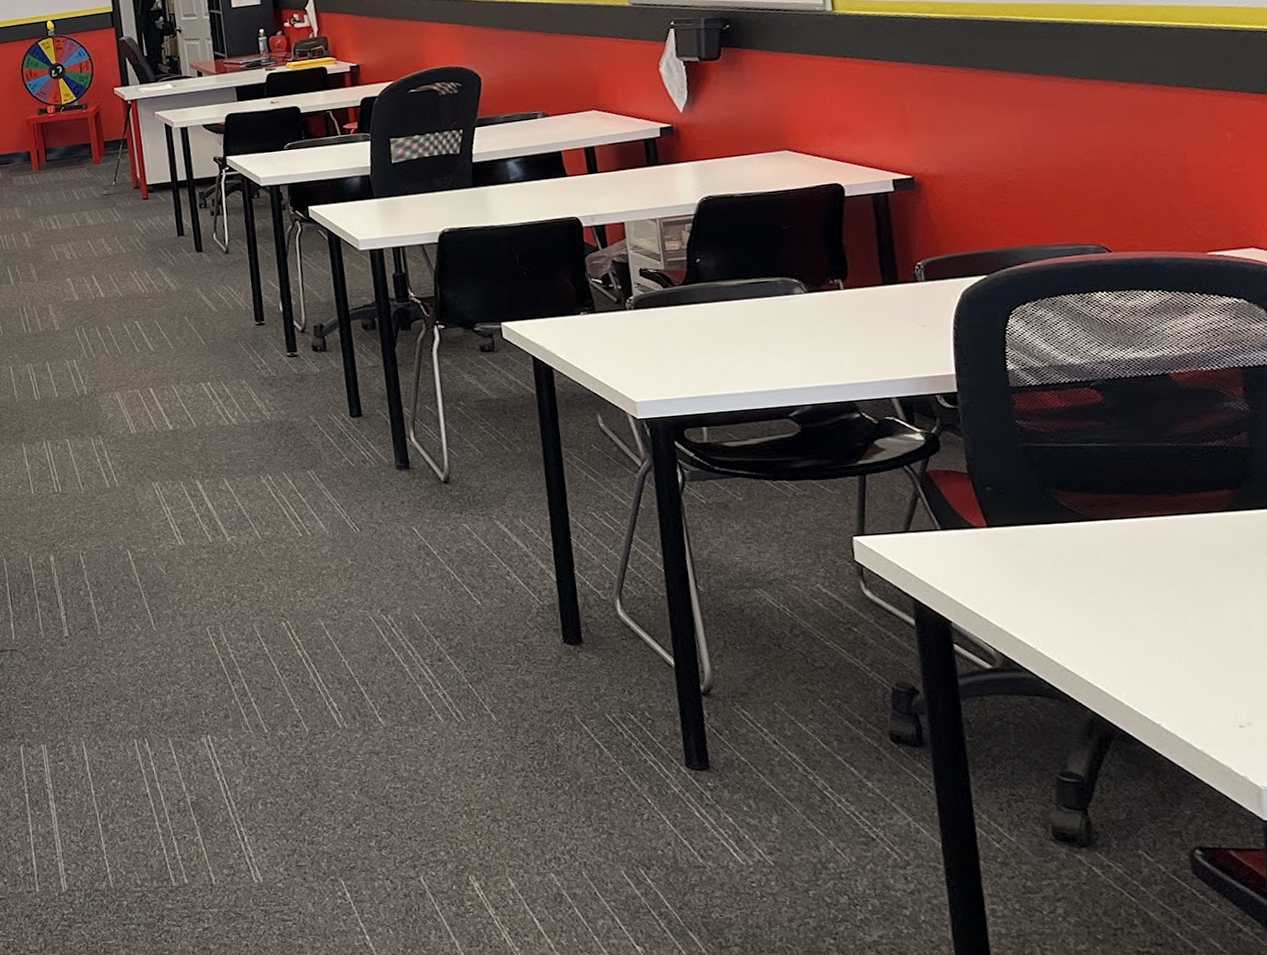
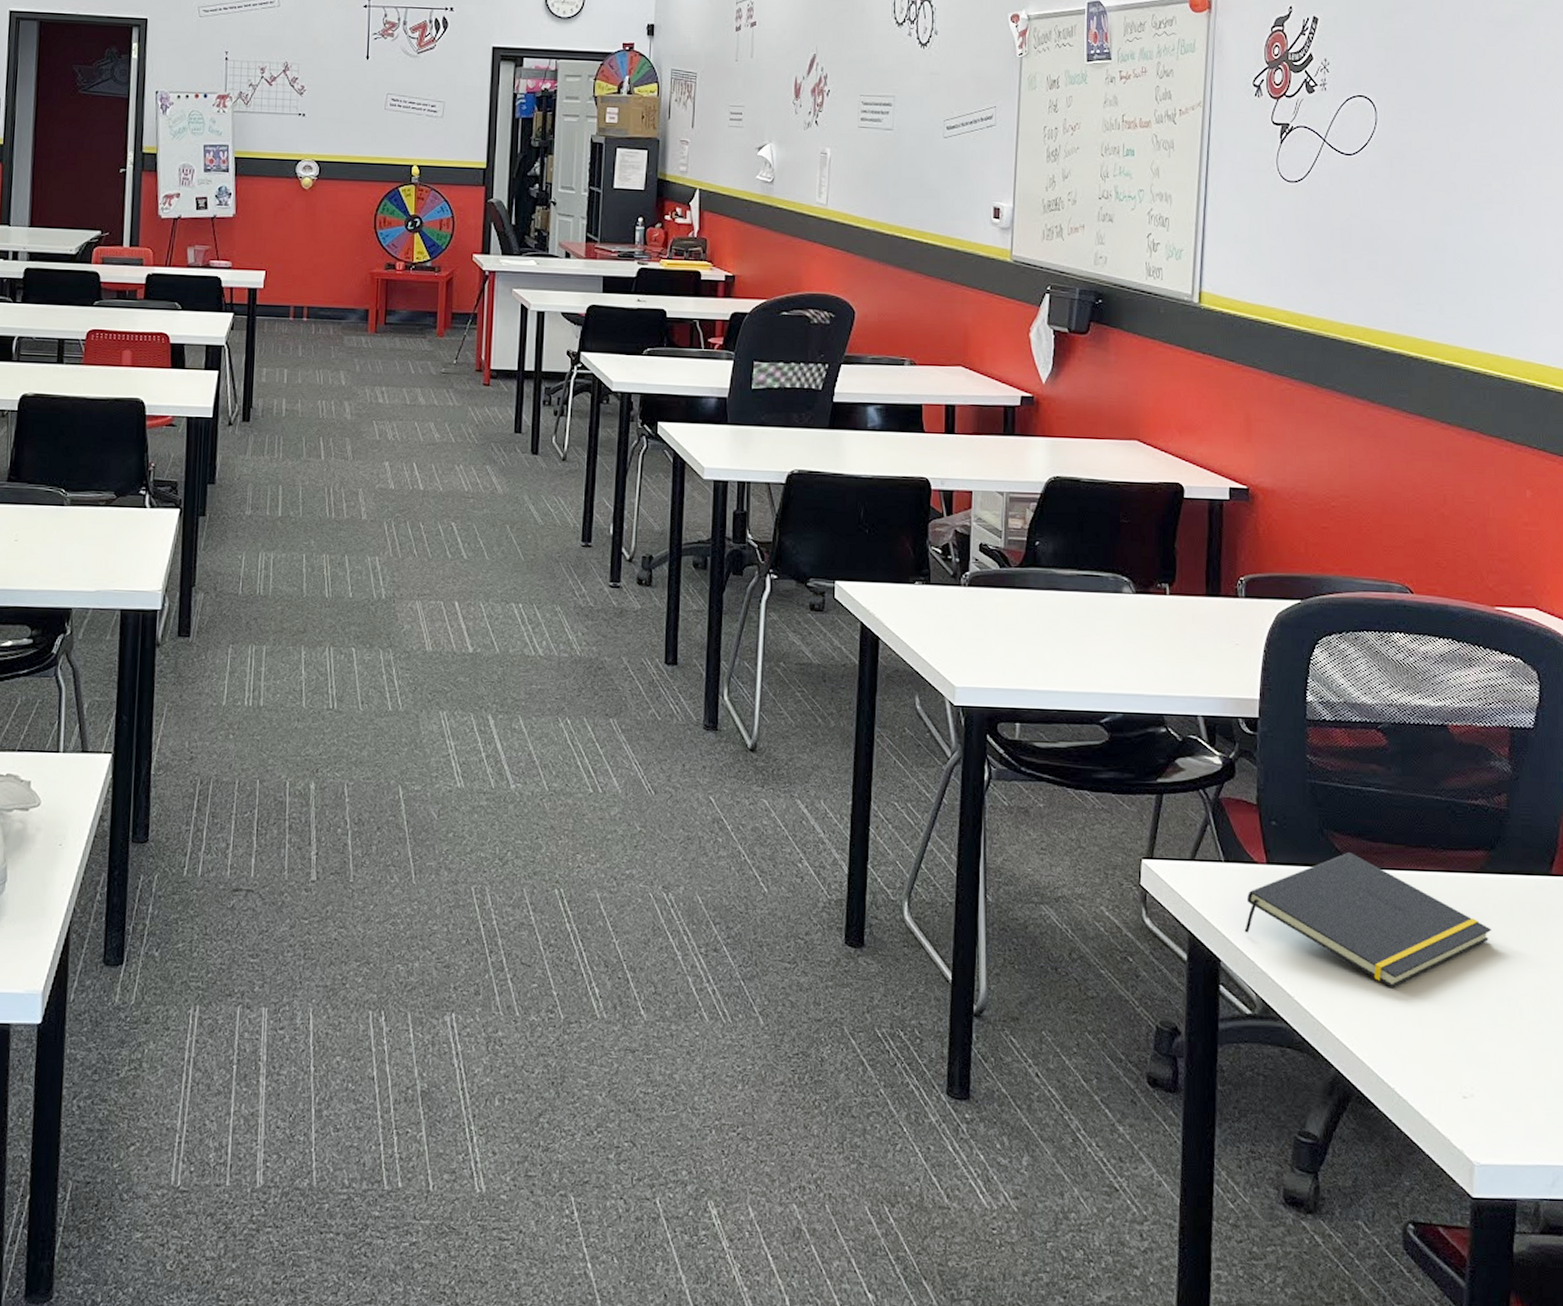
notepad: none [970,506,1250,631] -> present [1244,851,1492,989]

